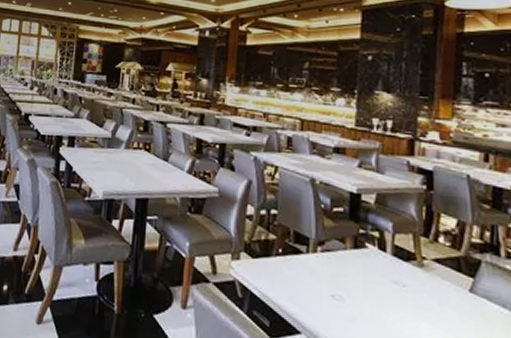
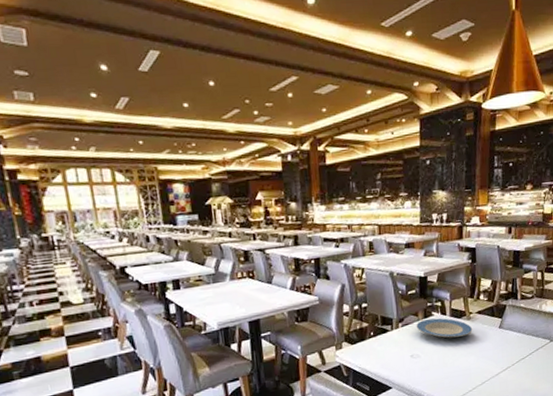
plate: none [341,250,427,289] -> present [416,318,473,339]

